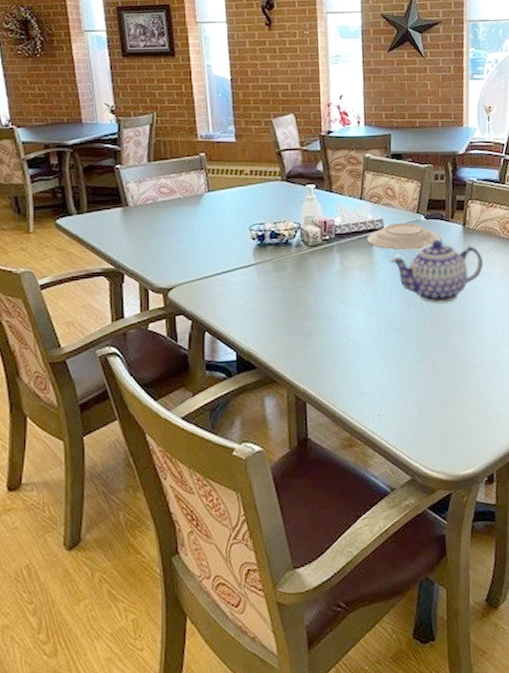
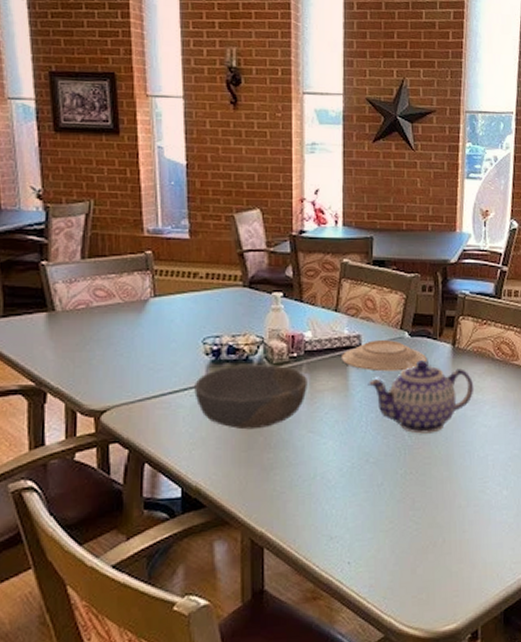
bowl: none [244,247,339,302] -> present [194,365,307,430]

